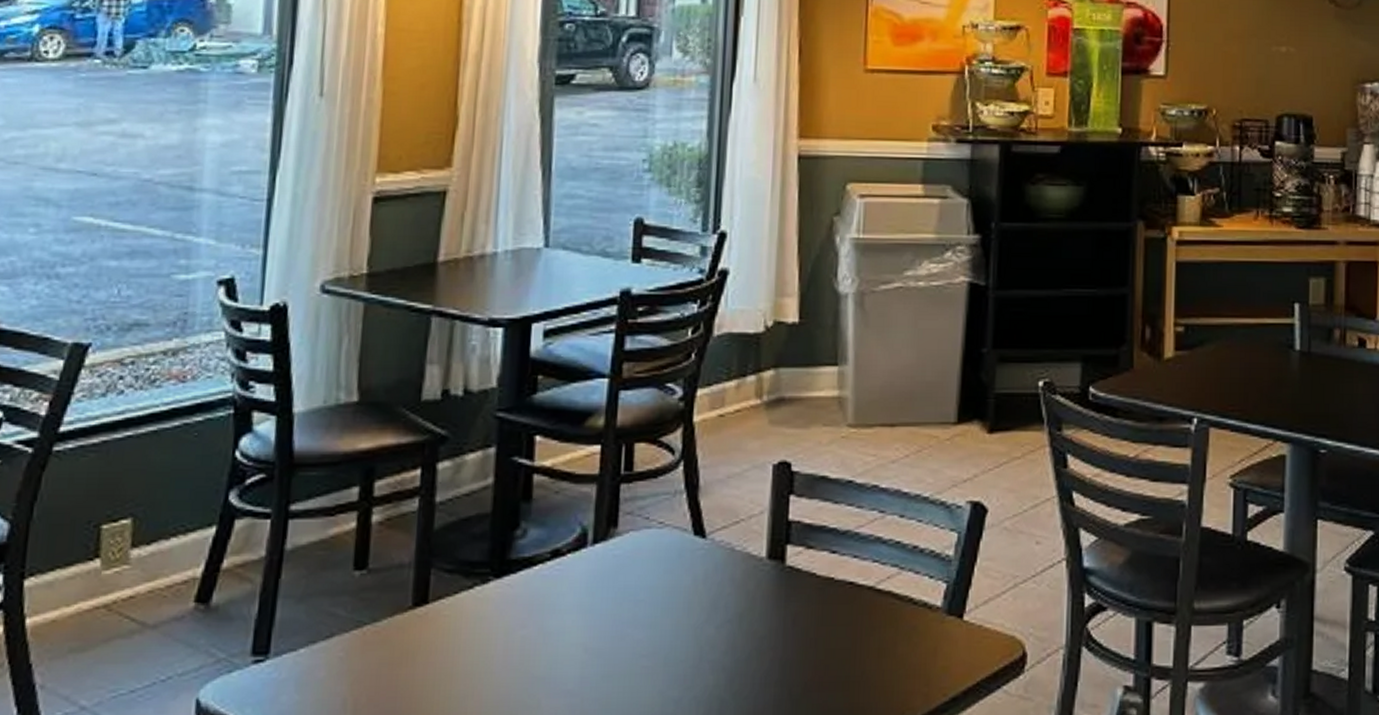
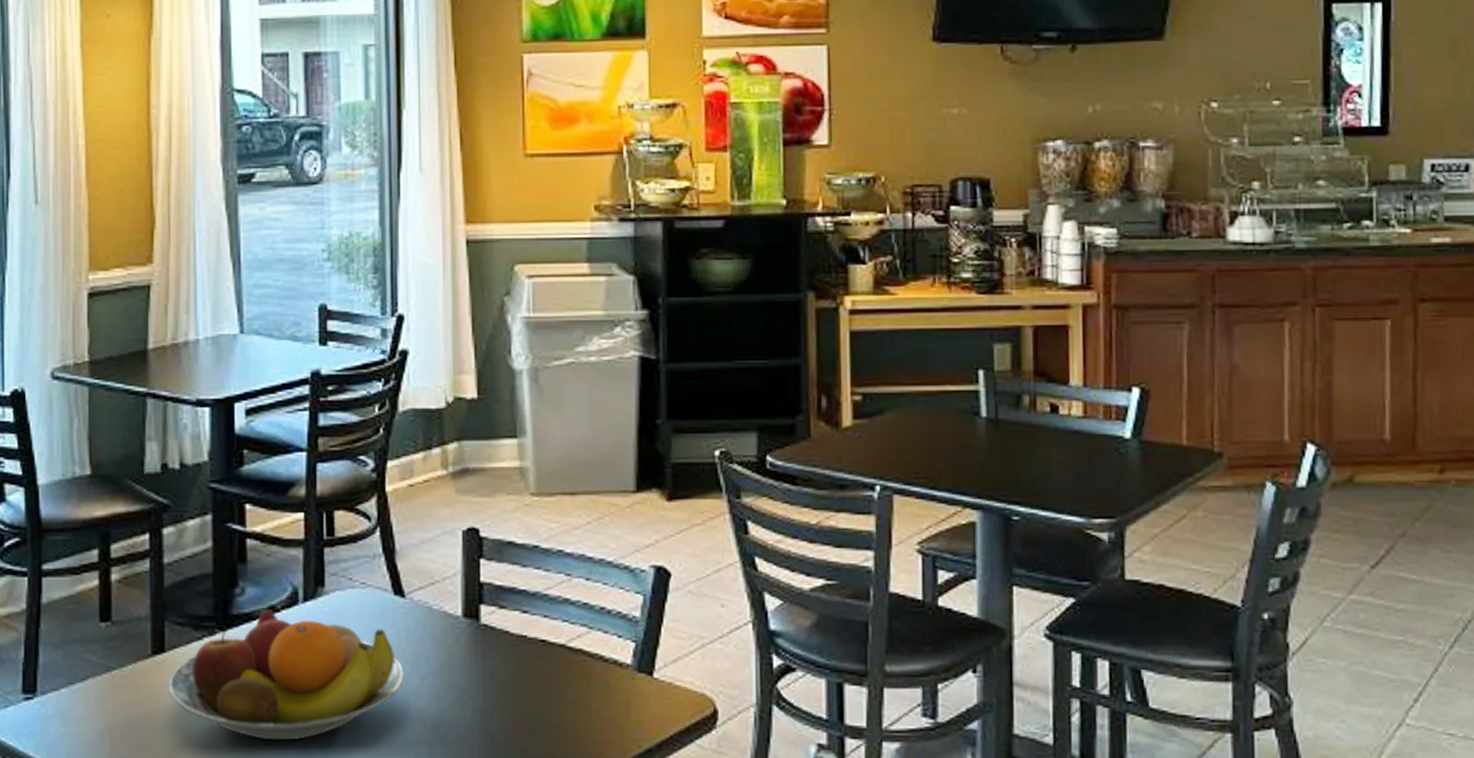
fruit bowl: none [428,552,699,702] -> present [168,608,404,741]

